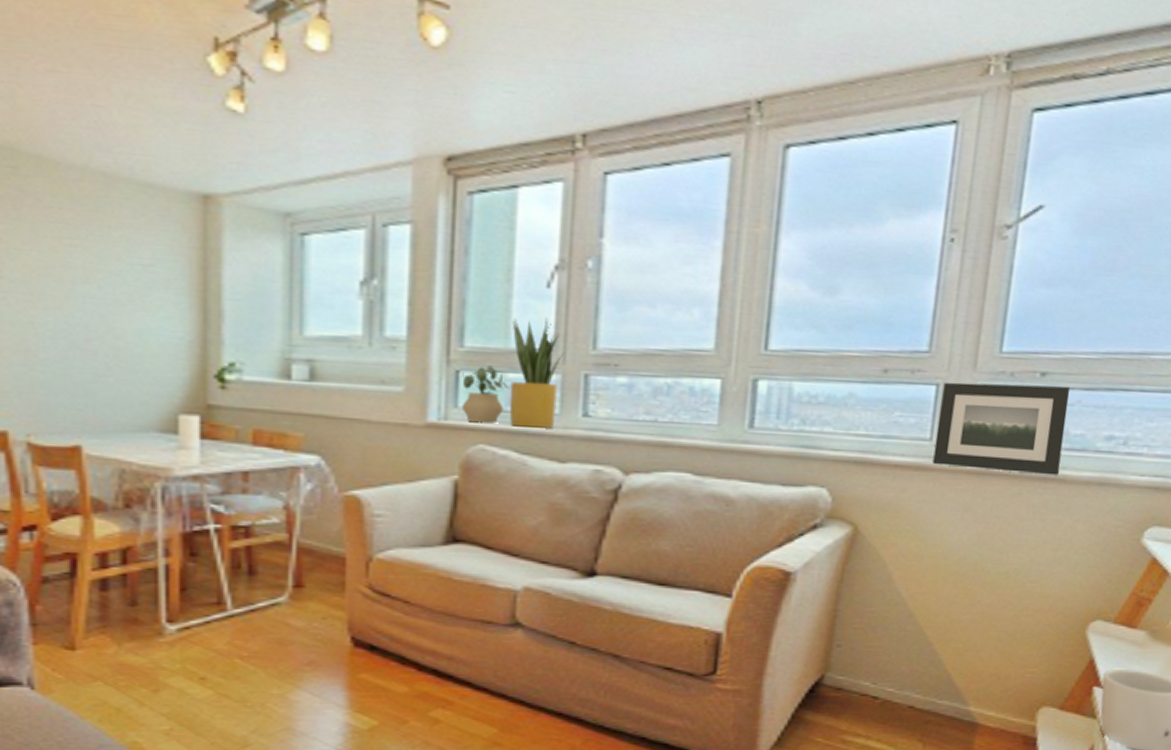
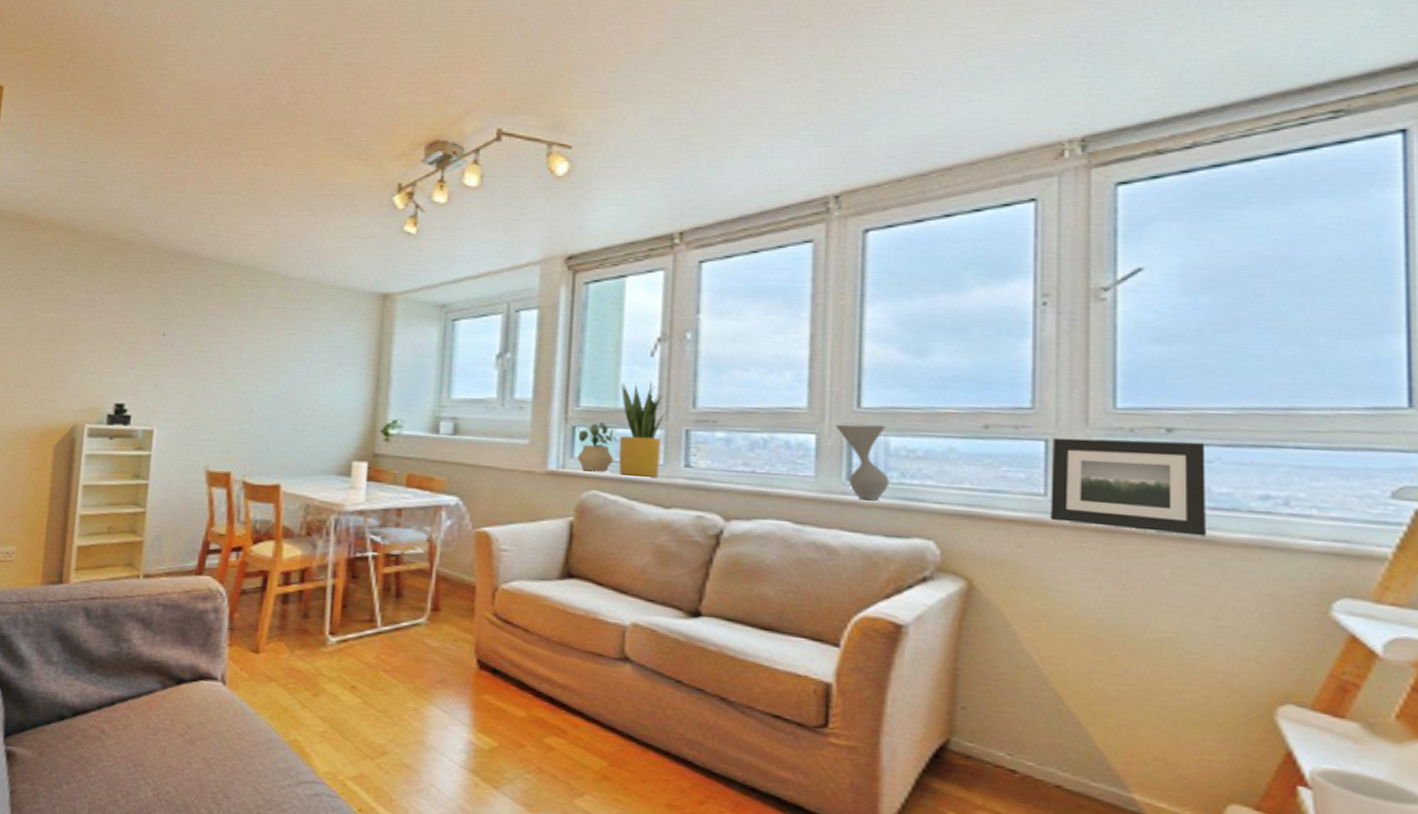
decorative vase: none [741,368,792,449] -> present [835,424,890,501]

